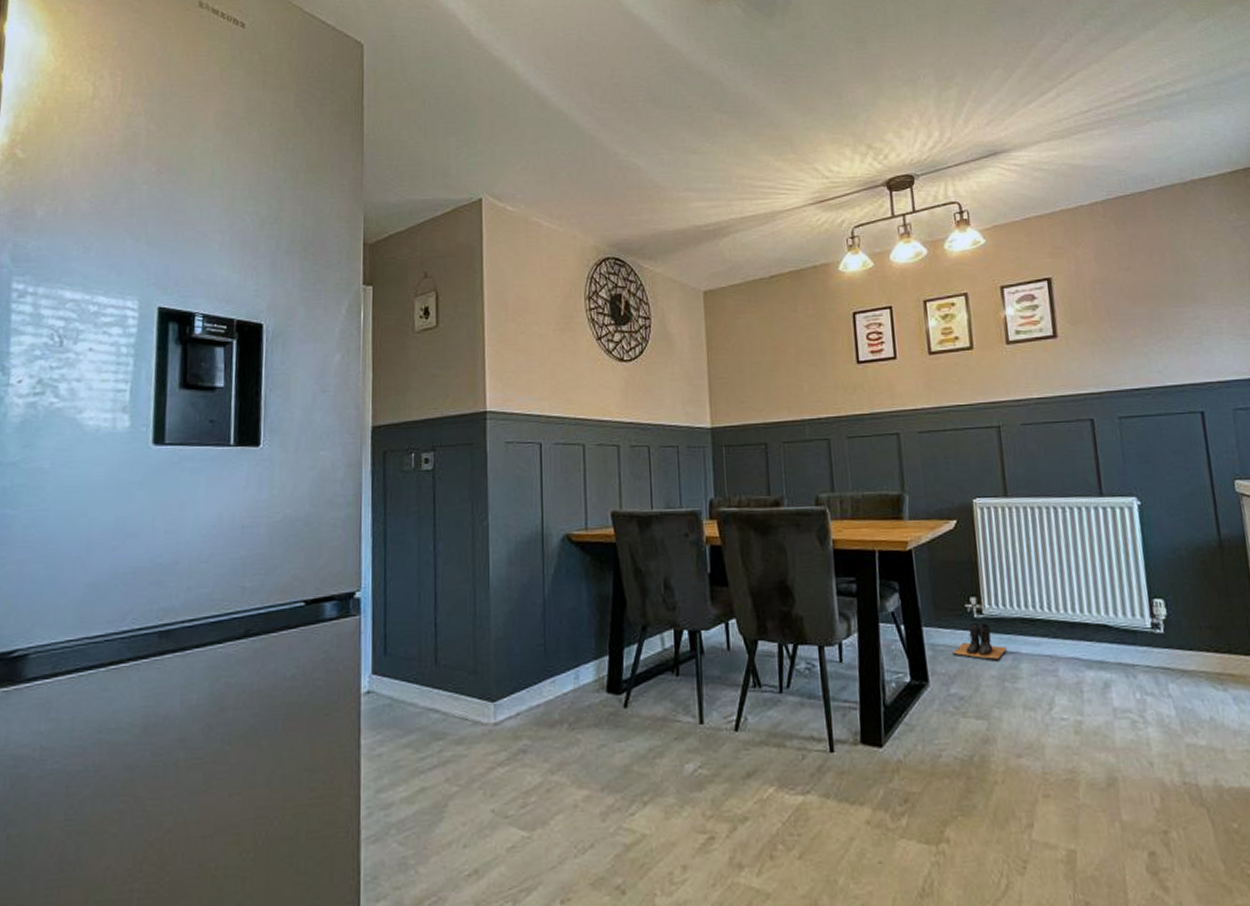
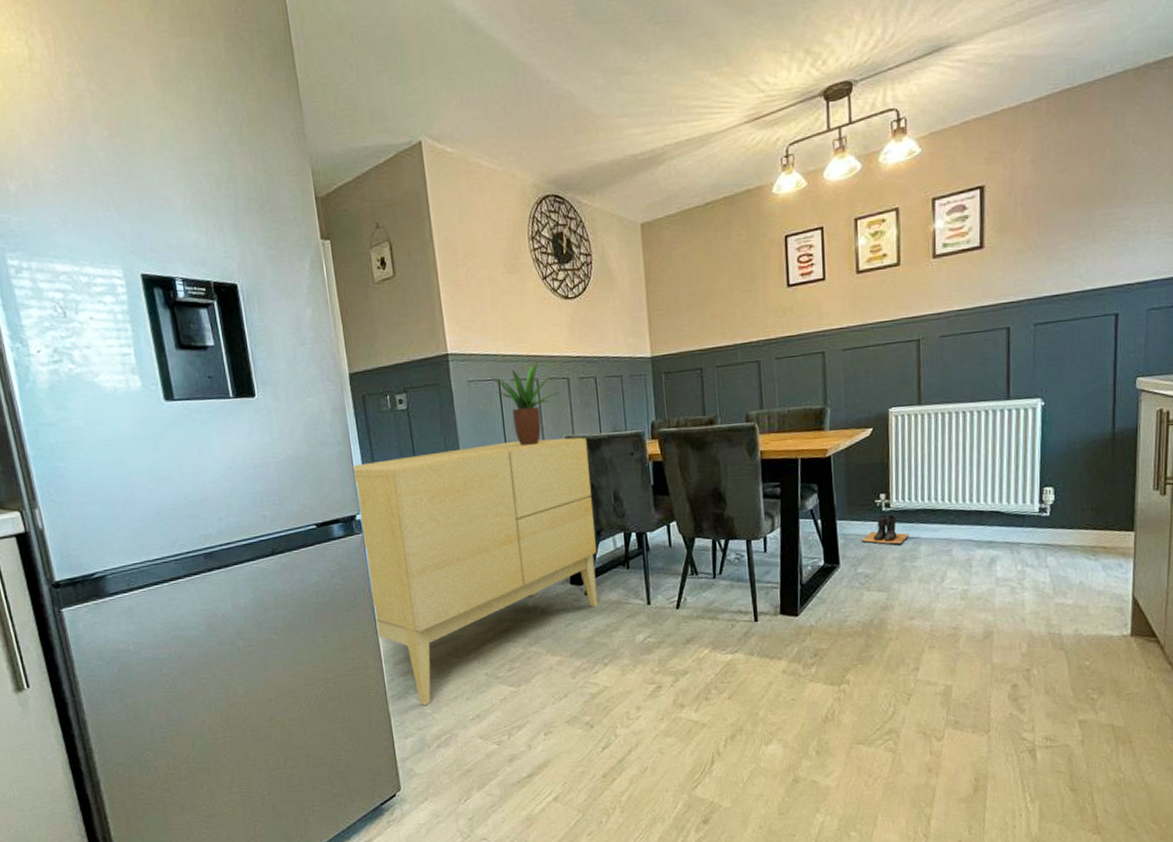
sideboard: none [358,512,642,855] -> present [351,437,598,707]
potted plant: none [533,424,607,520] -> present [491,360,559,446]

